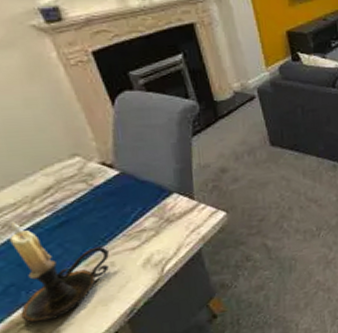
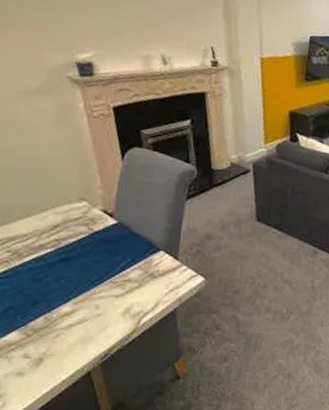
candle holder: present [9,221,109,324] -> none [14,250,95,348]

